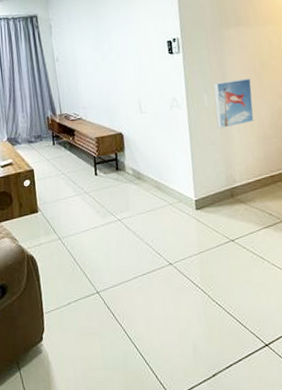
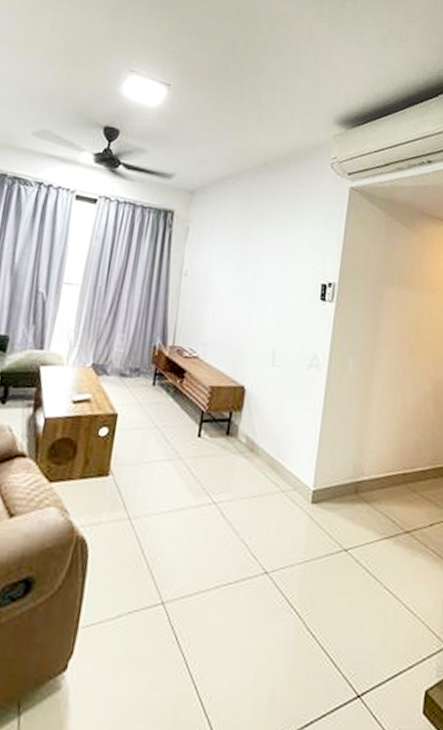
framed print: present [213,78,254,129] -> none [357,347,404,405]

